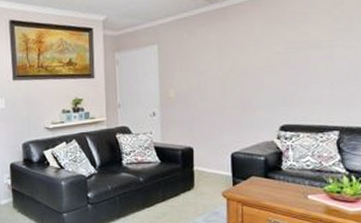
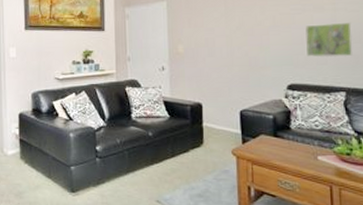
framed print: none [300,59,349,97] -> present [305,22,353,58]

